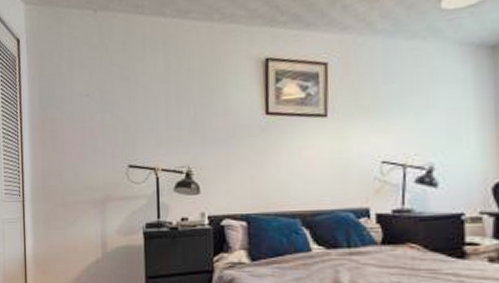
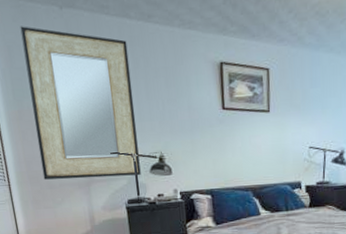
home mirror: none [54,32,164,197] -> present [20,26,141,180]

